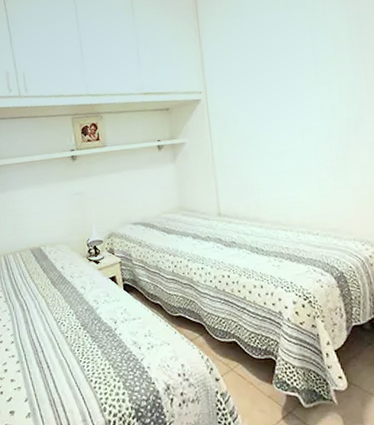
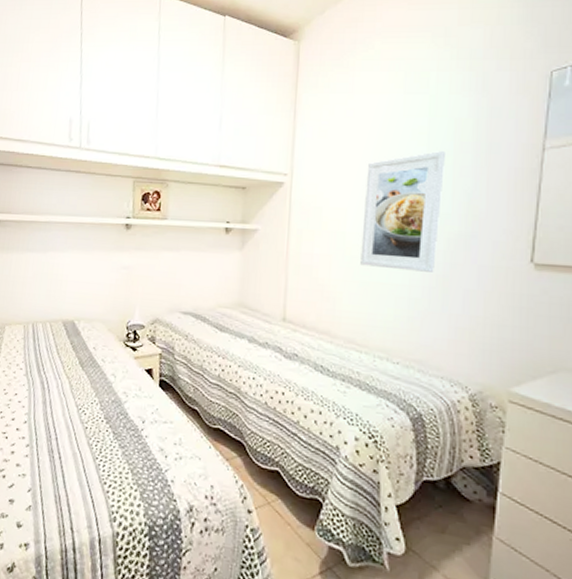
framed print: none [267,54,335,159] -> present [360,151,447,272]

